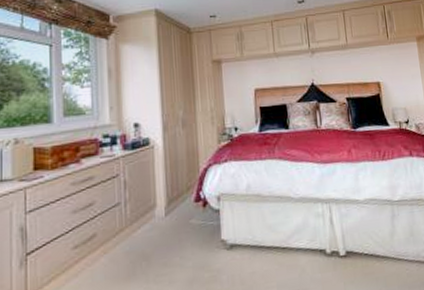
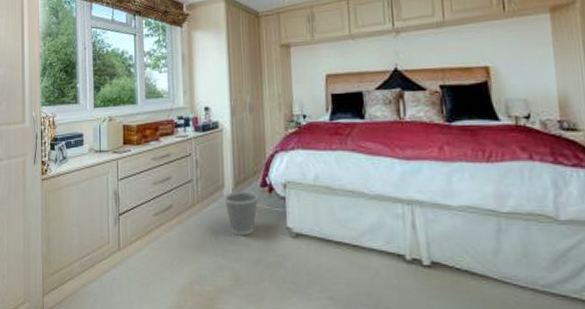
wastebasket: none [155,207,193,257] -> present [224,190,259,236]

